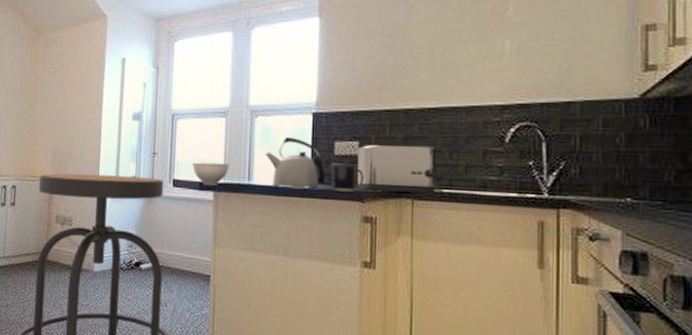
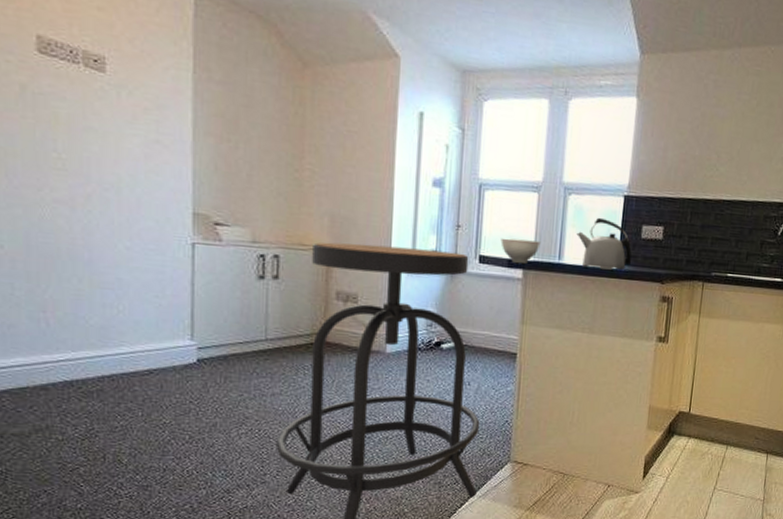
mug: present [331,163,364,192] -> none [637,246,665,274]
toaster: present [357,145,438,194] -> none [659,230,727,277]

